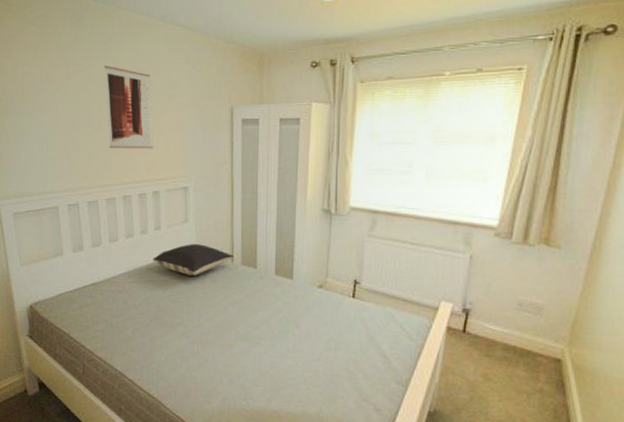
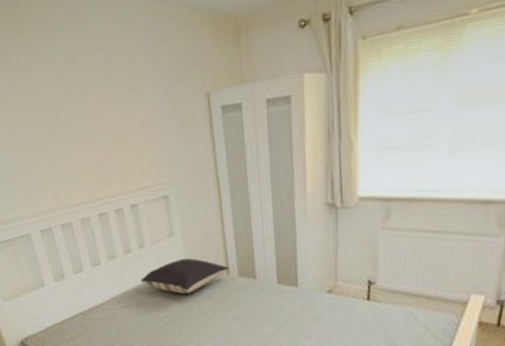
wall art: present [104,66,154,149] -> none [53,60,124,162]

